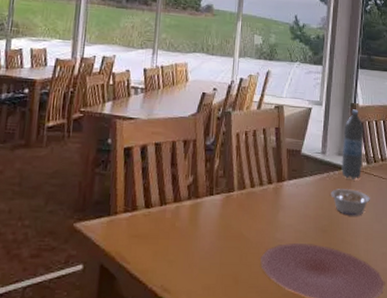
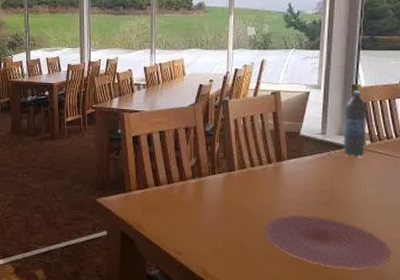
legume: present [329,189,370,216] -> none [331,166,375,191]

